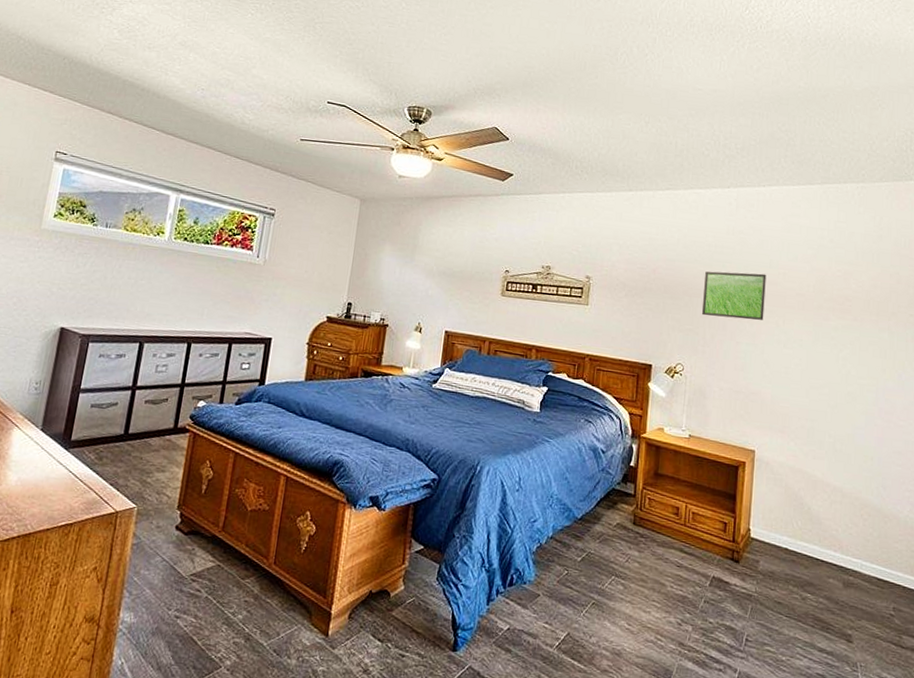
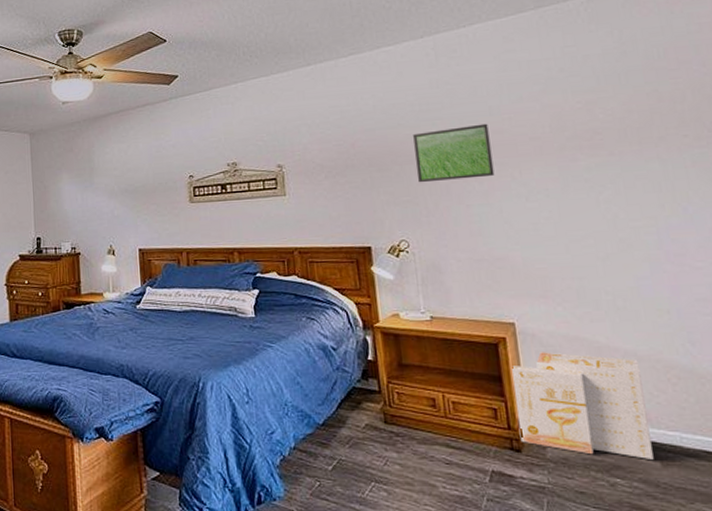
product box: none [740,478,842,580] -> present [512,352,654,459]

